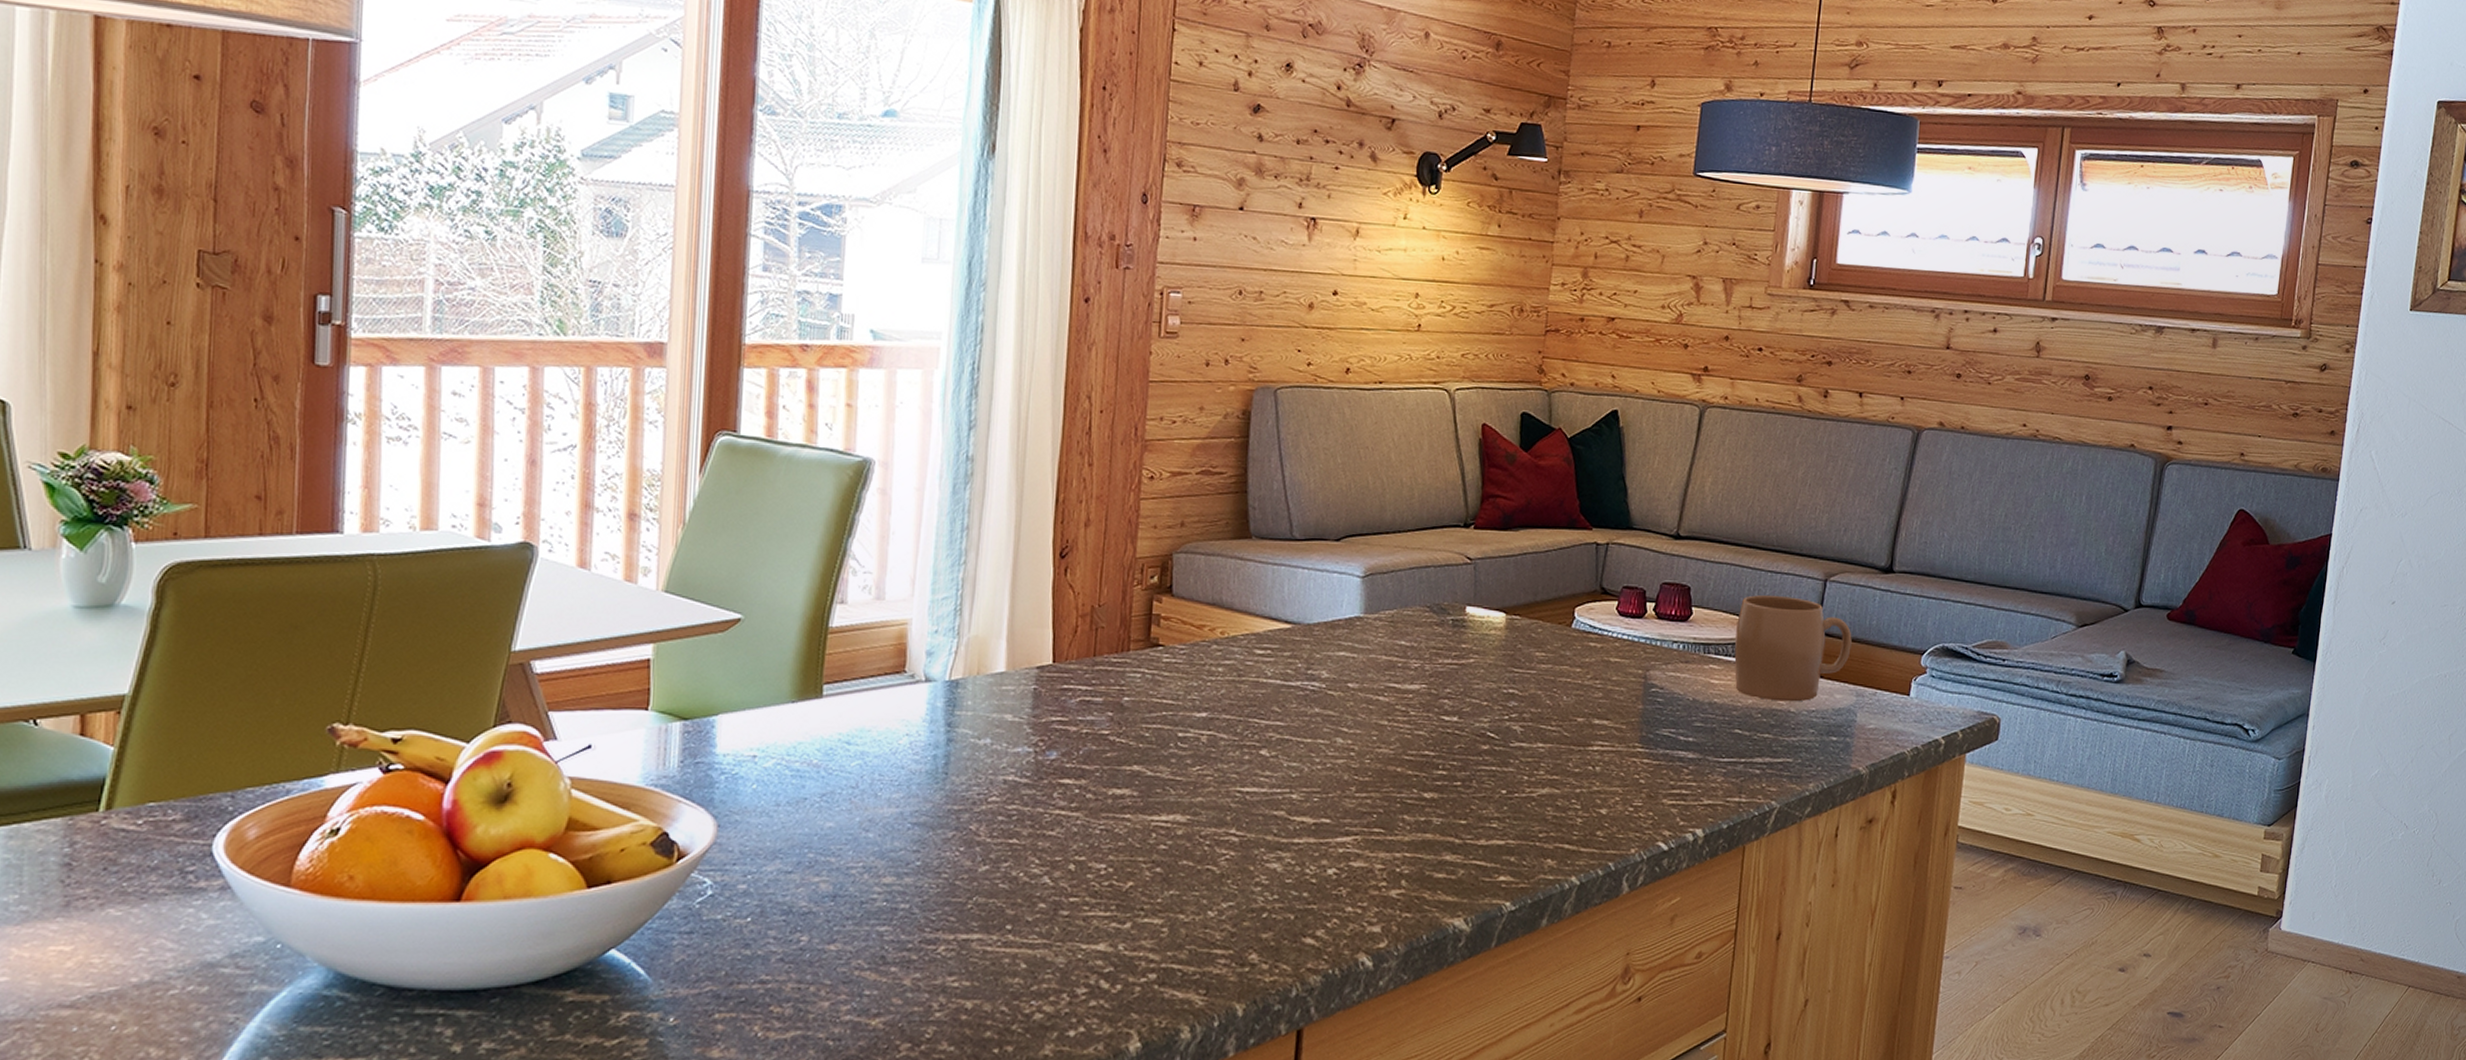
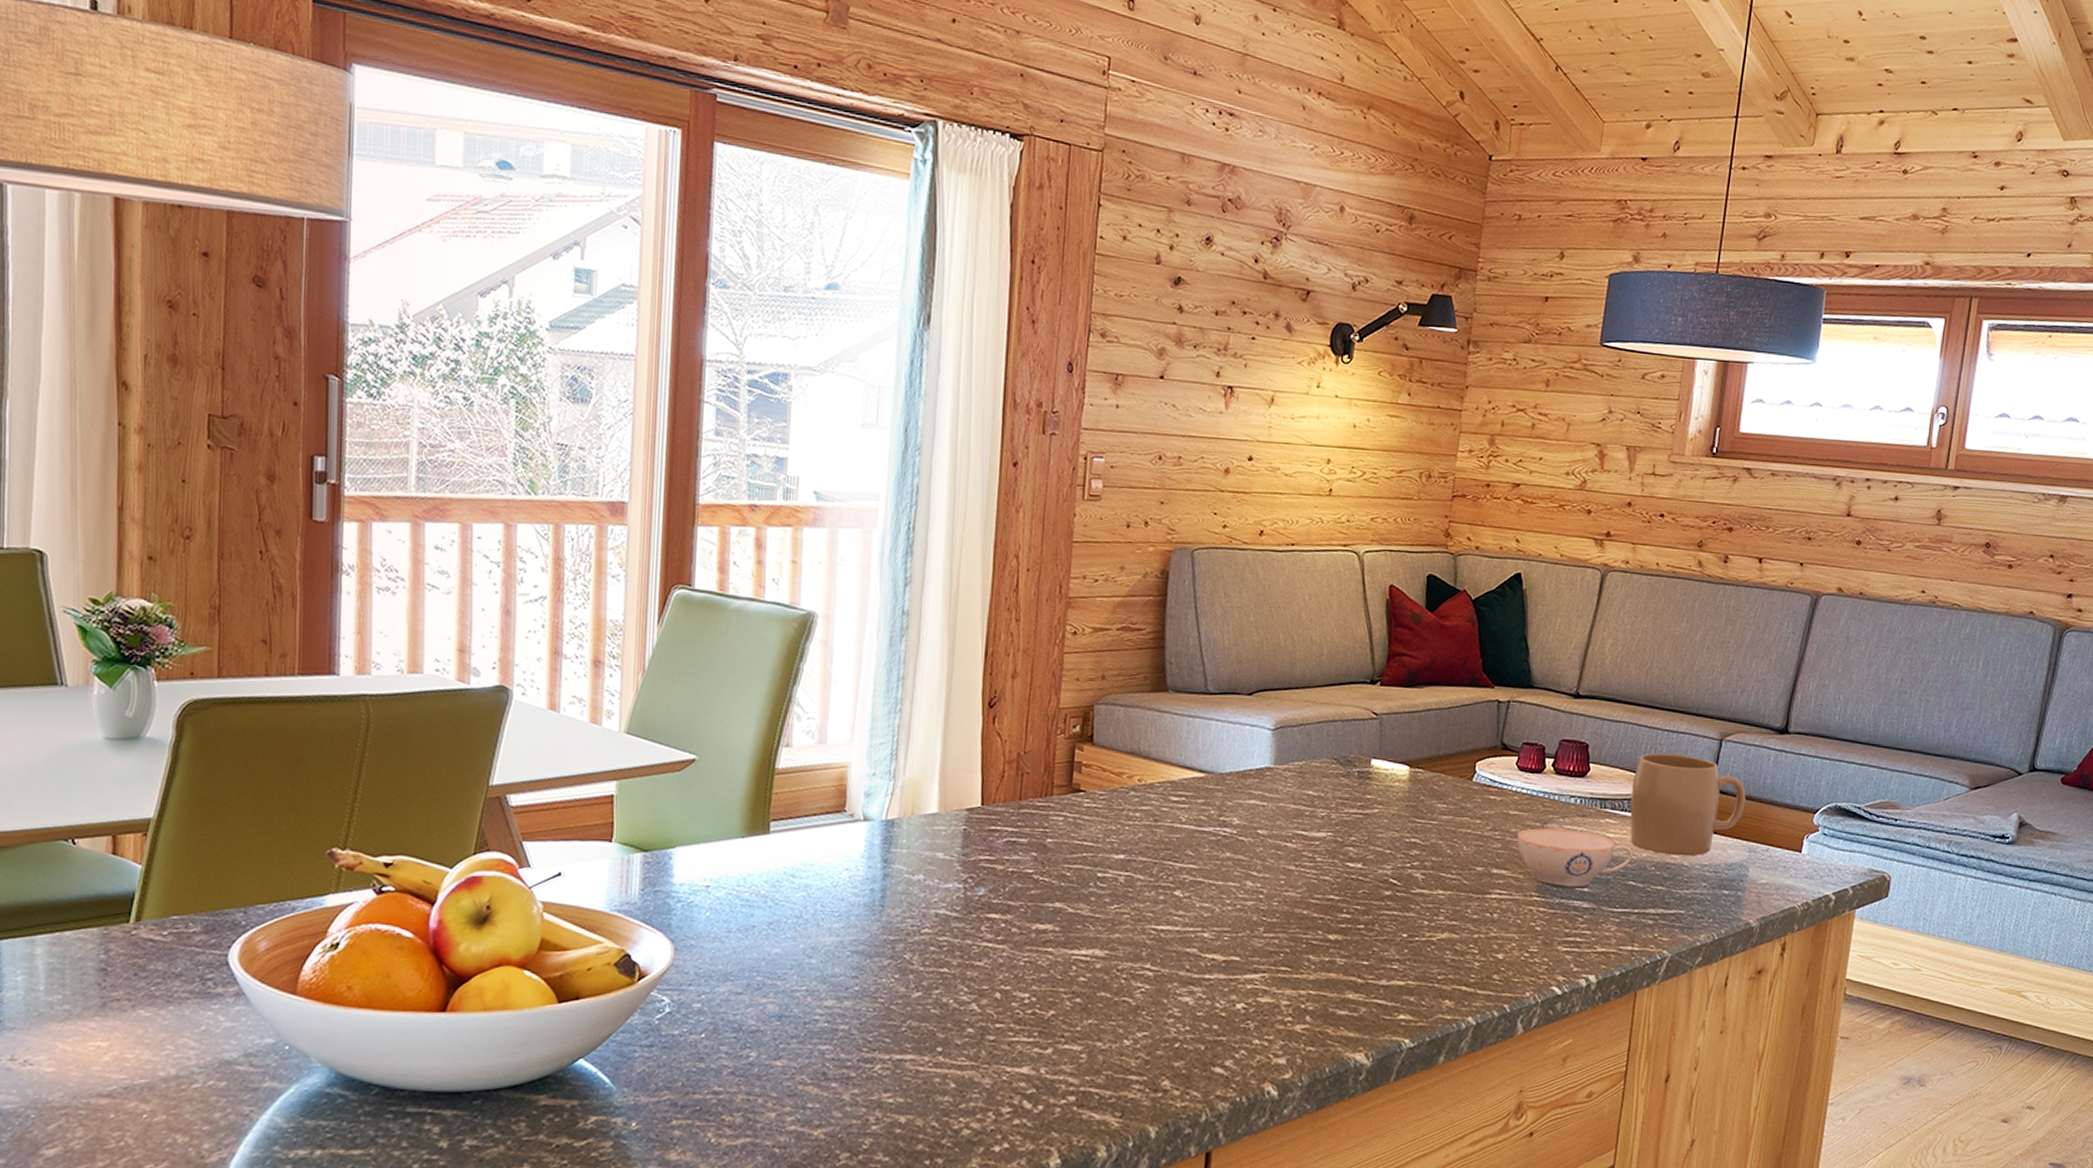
teacup: none [1618,676,1738,739] -> present [1517,828,1633,890]

